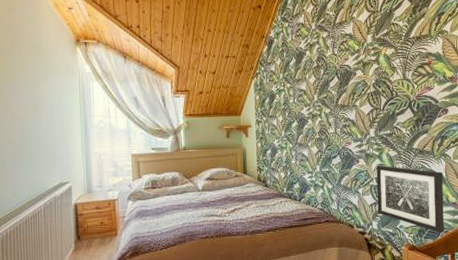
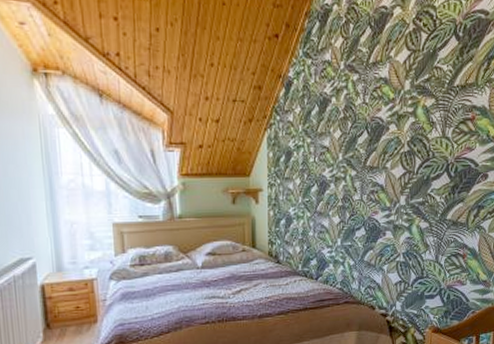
wall art: present [376,165,444,233] -> none [402,238,476,314]

